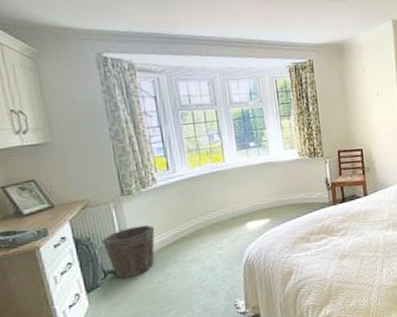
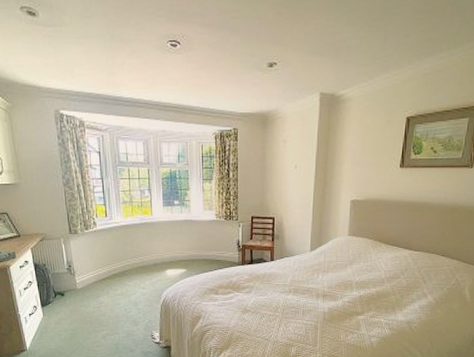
waste bin: present [102,224,155,279] -> none [54,260,94,300]

